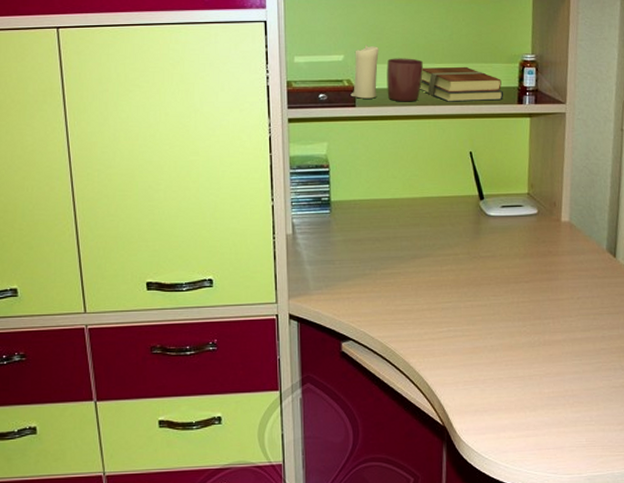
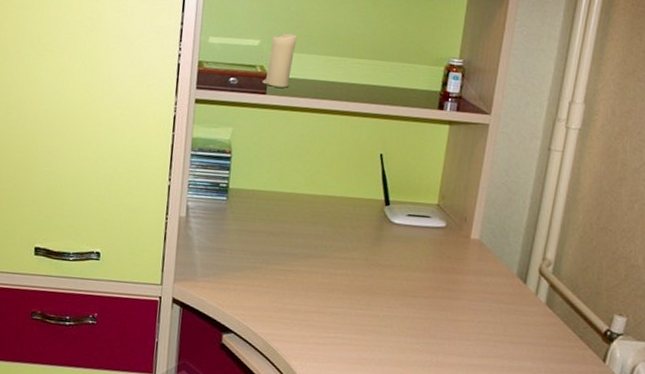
mug: present [386,58,424,102] -> none [300,48,343,96]
books: present [420,66,504,102] -> none [335,61,425,104]

